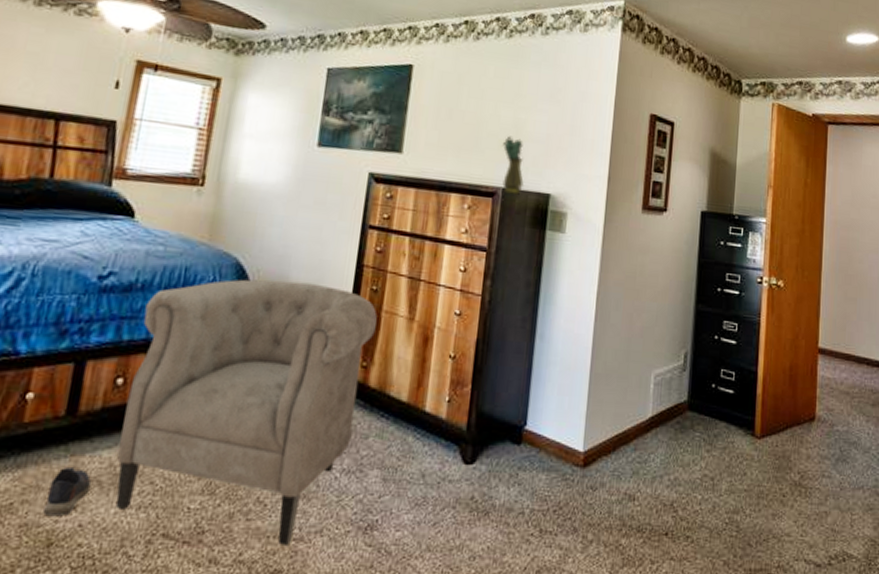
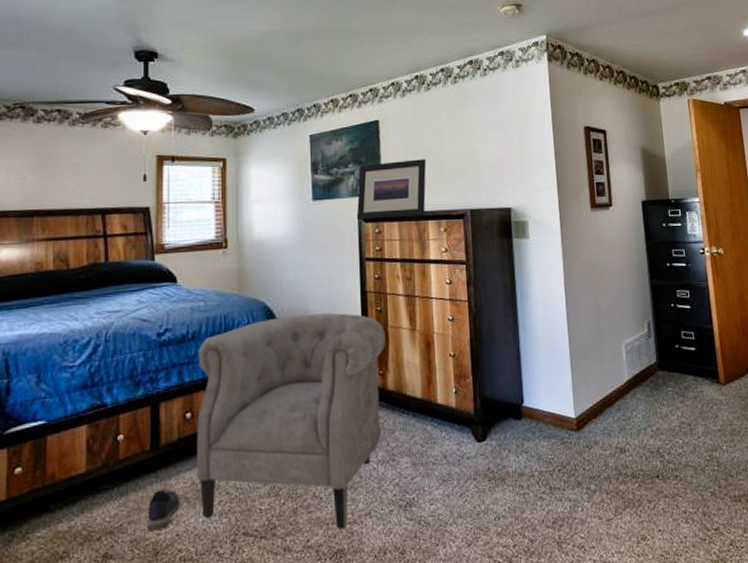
picture frame: none [366,114,461,187] -> present [356,159,427,220]
vase: present [502,136,524,195] -> none [464,165,487,213]

